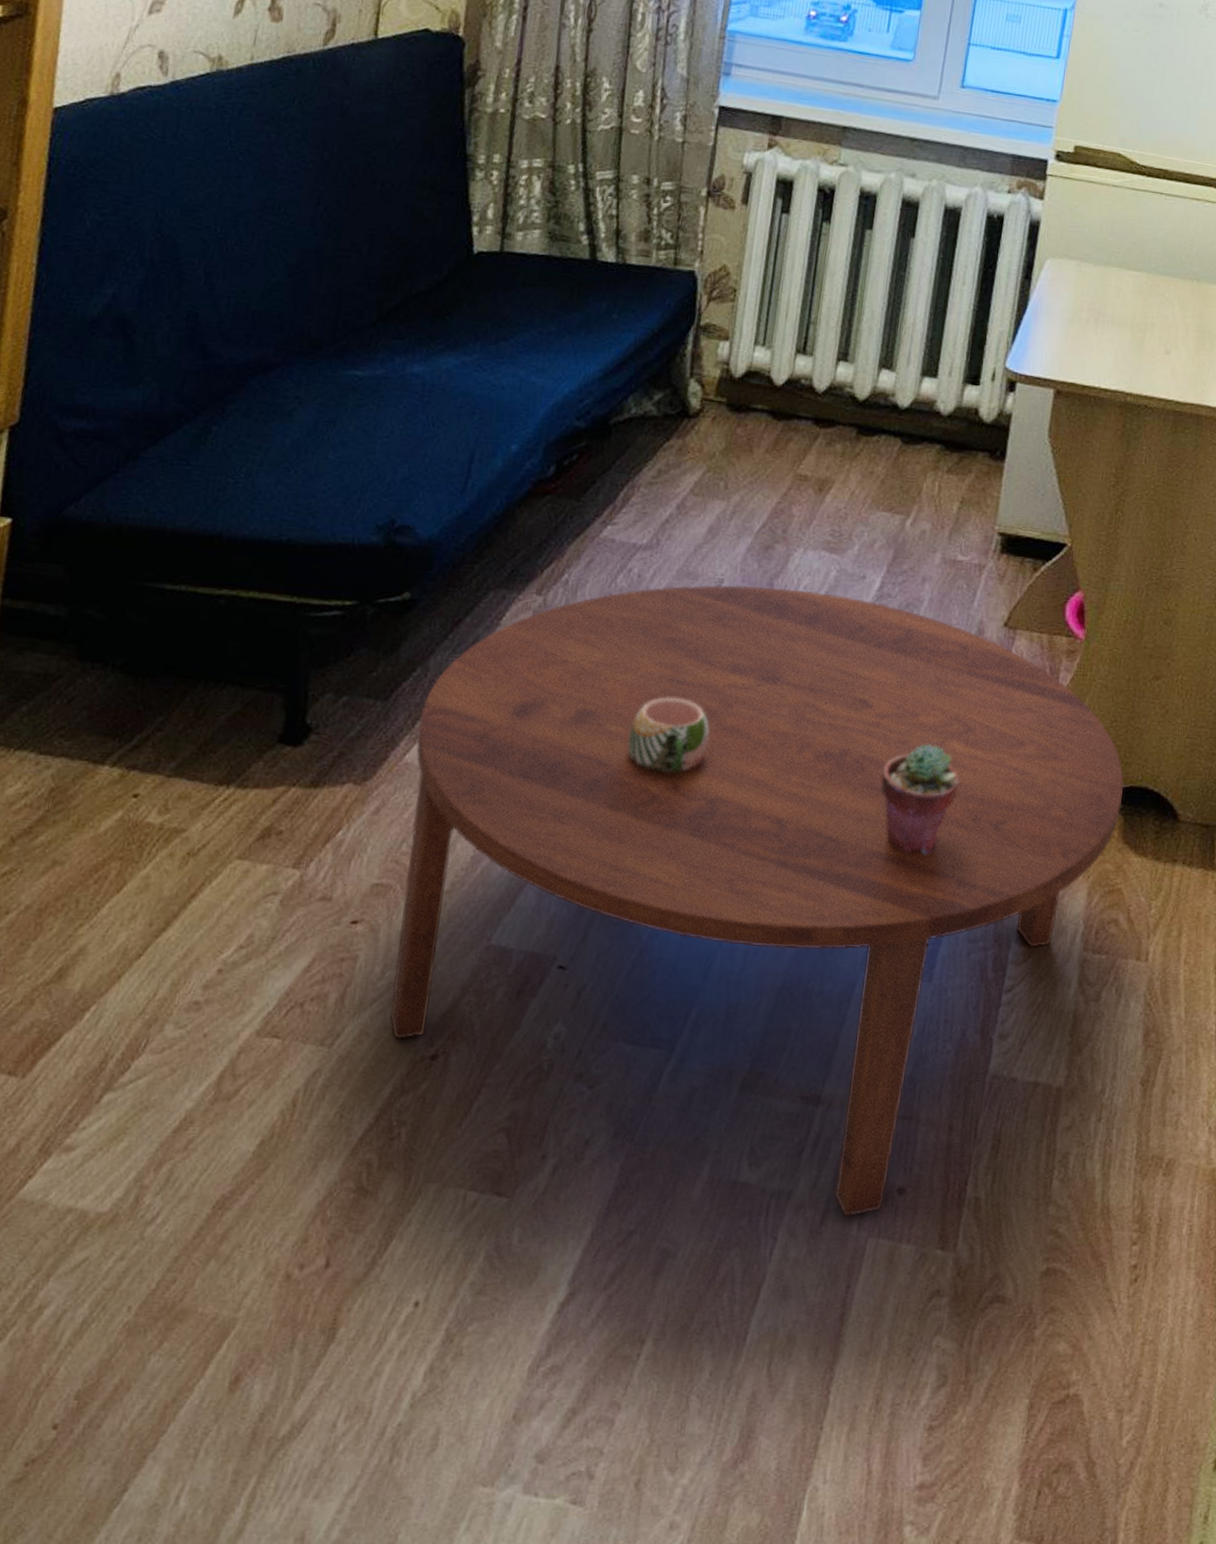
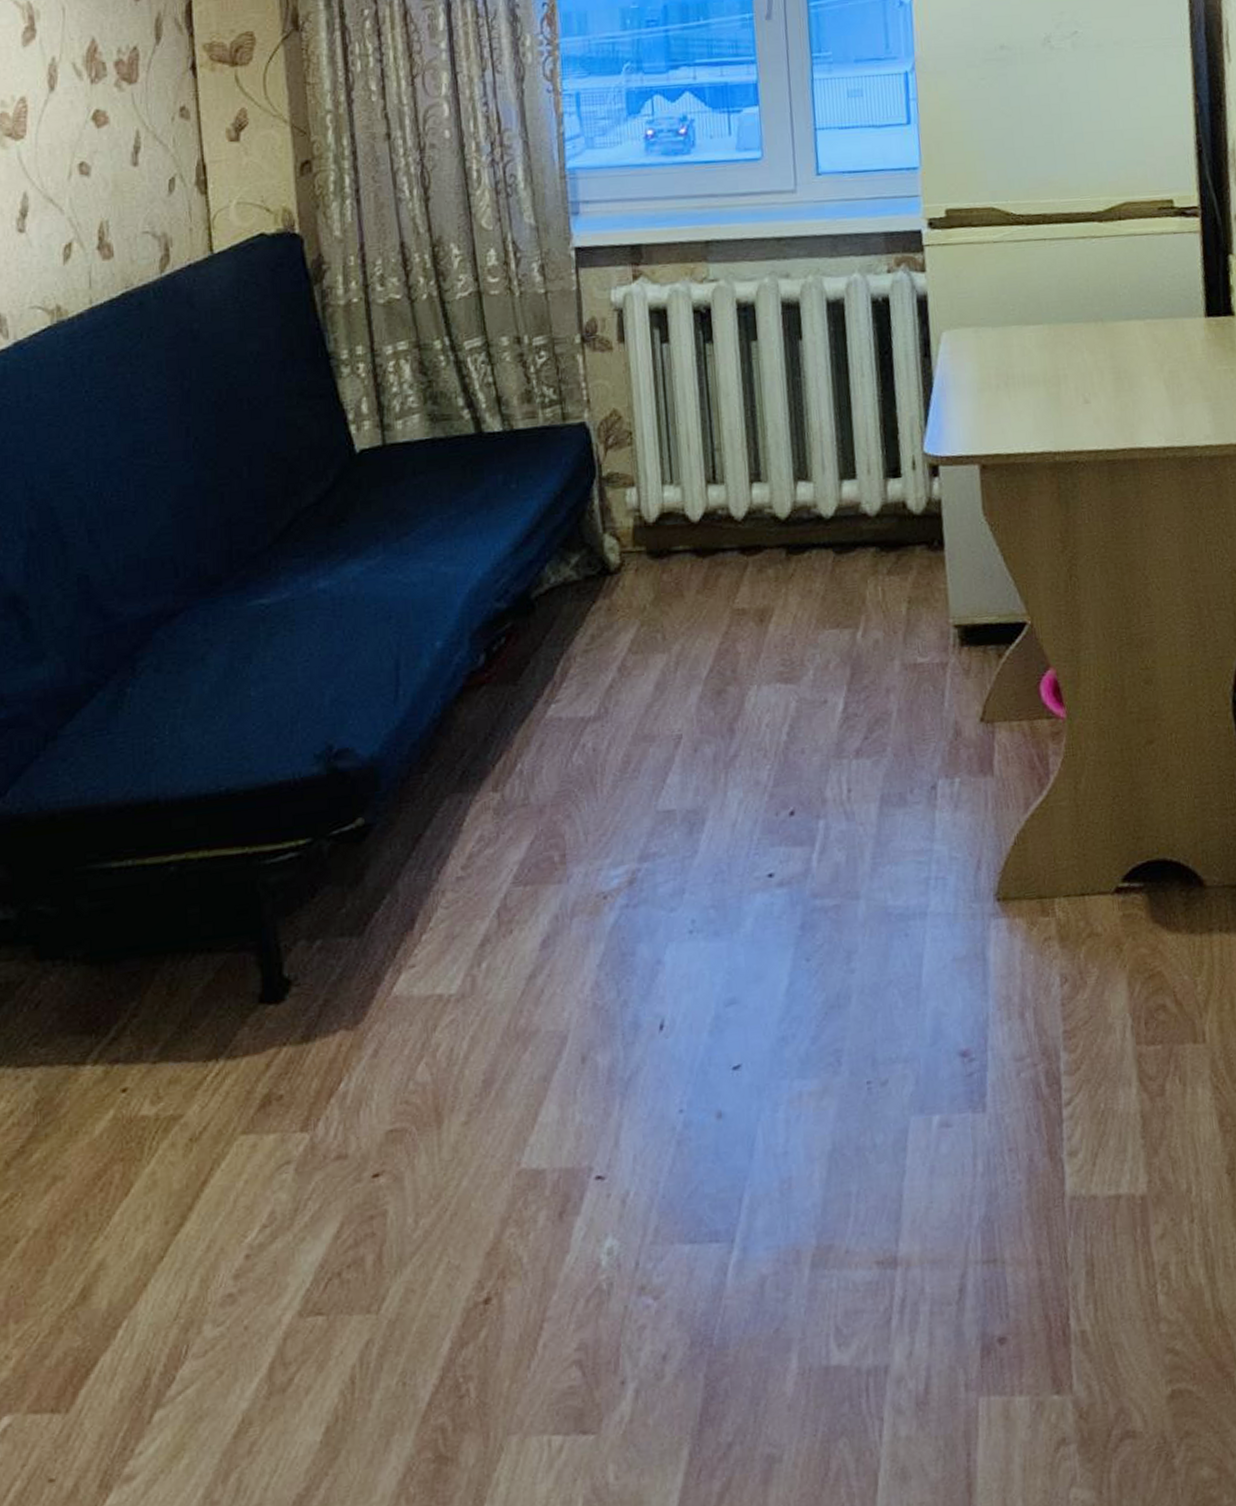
coffee table: present [390,585,1124,1217] -> none [399,724,1144,1380]
mug: present [628,697,710,773] -> none [618,868,703,951]
potted succulent: present [881,744,960,855] -> none [888,861,970,982]

